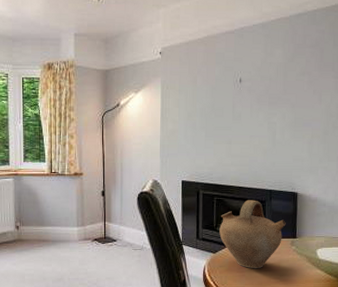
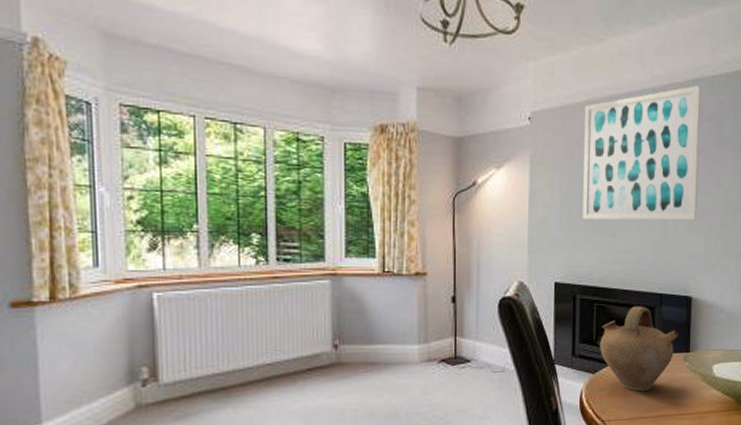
wall art: none [204,18,304,131] -> present [582,84,701,221]

